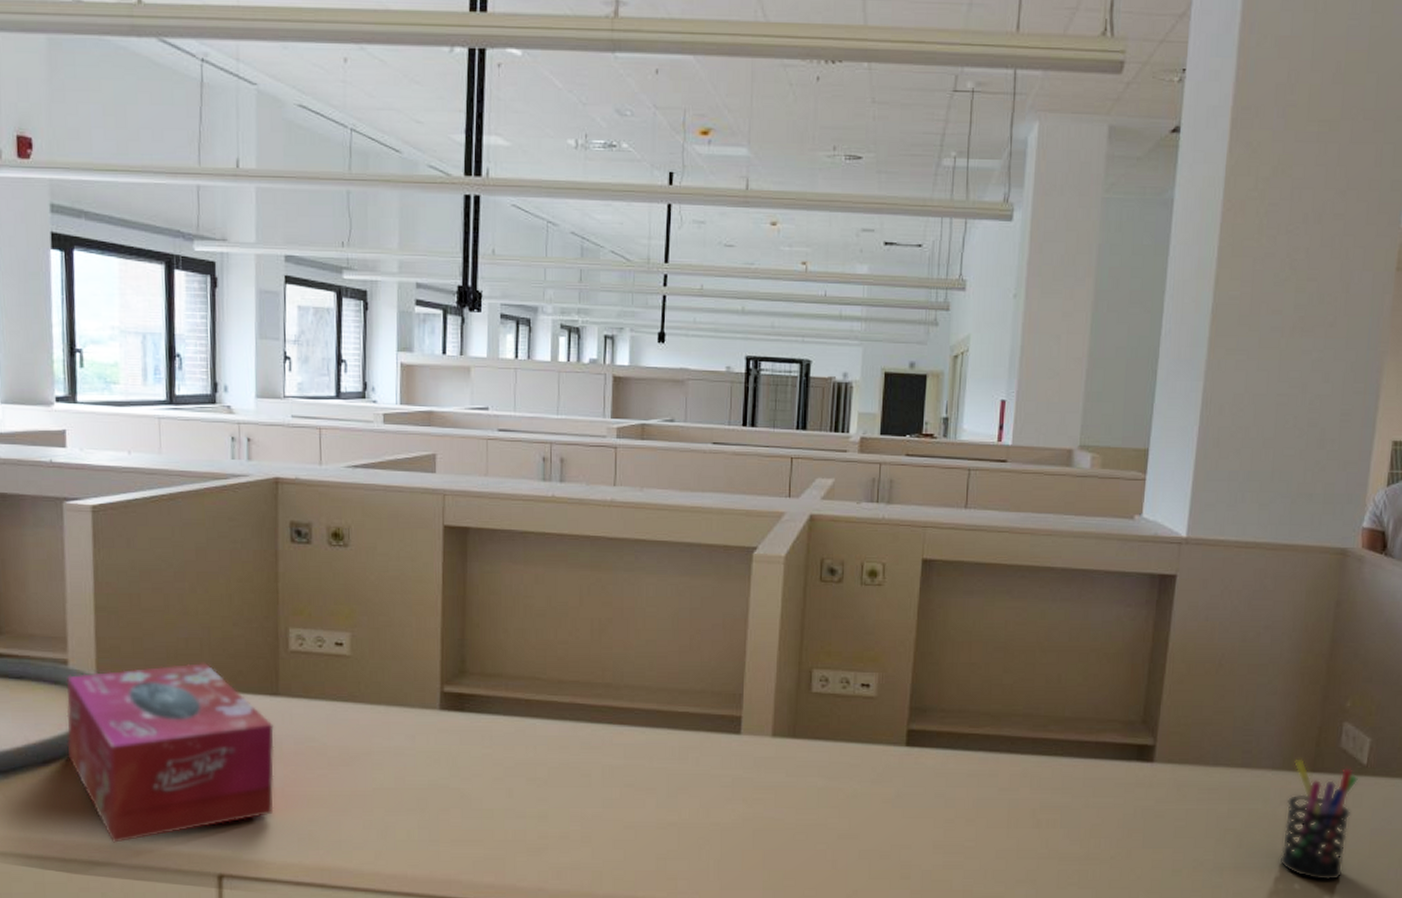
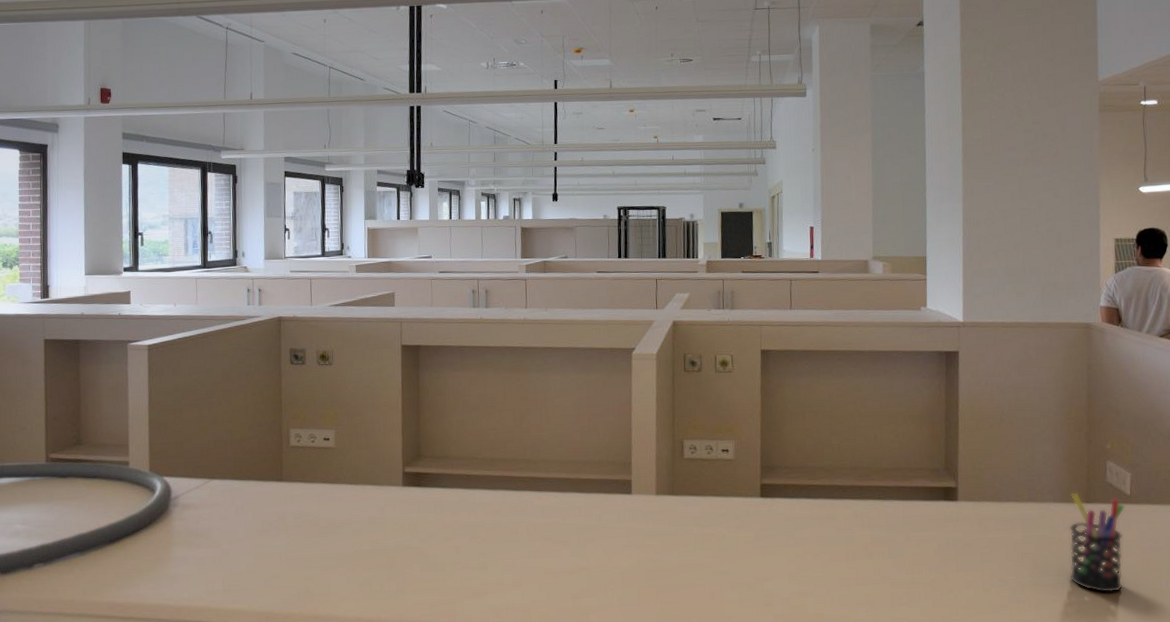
tissue box: present [66,662,274,843] -> none [127,458,280,603]

